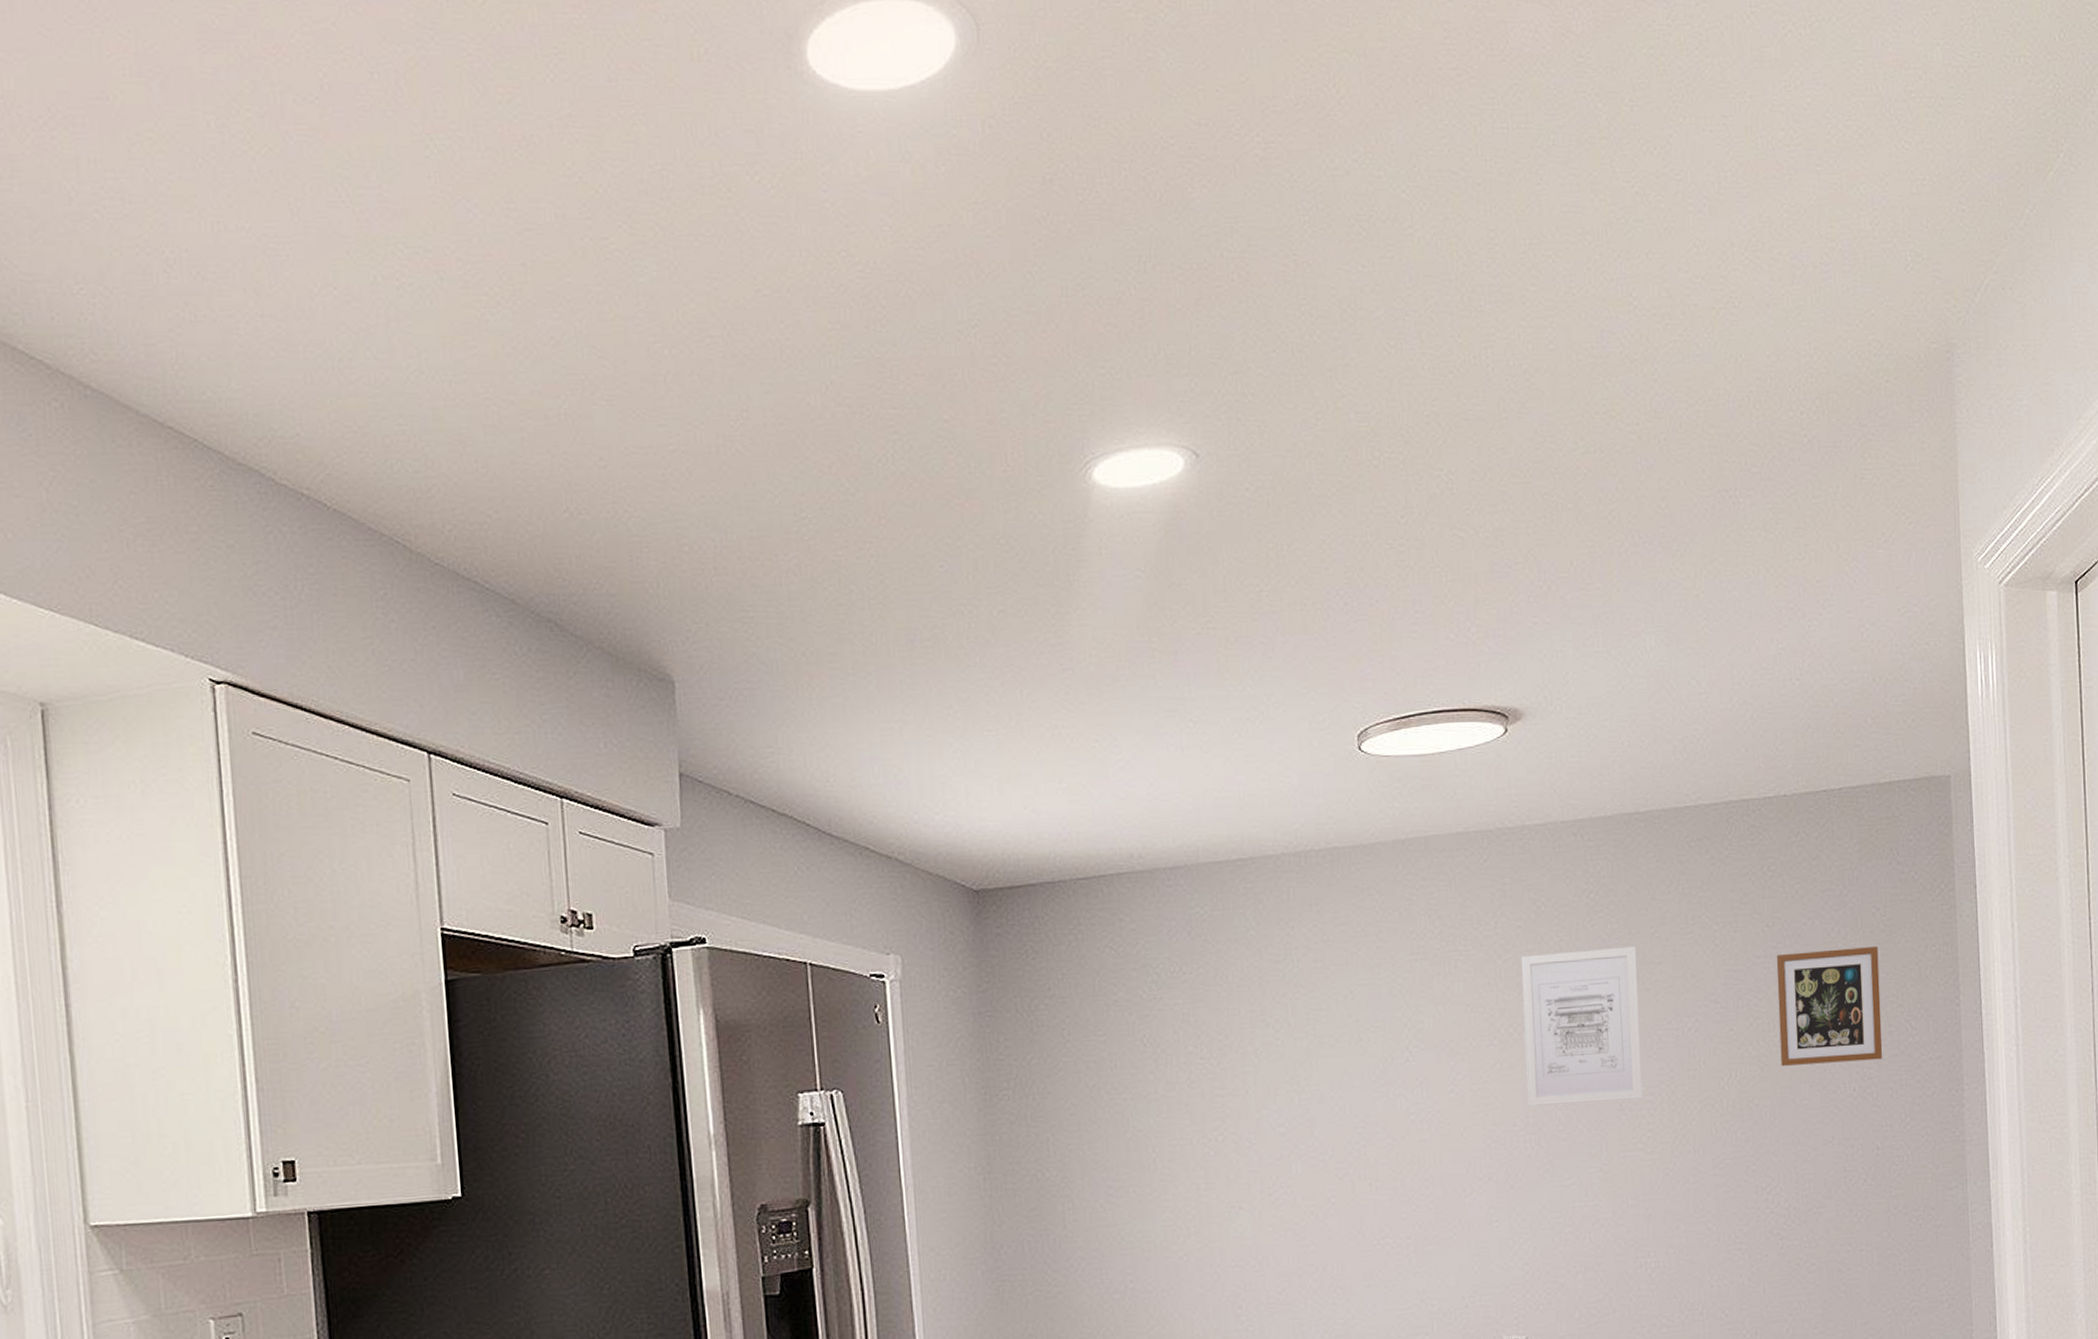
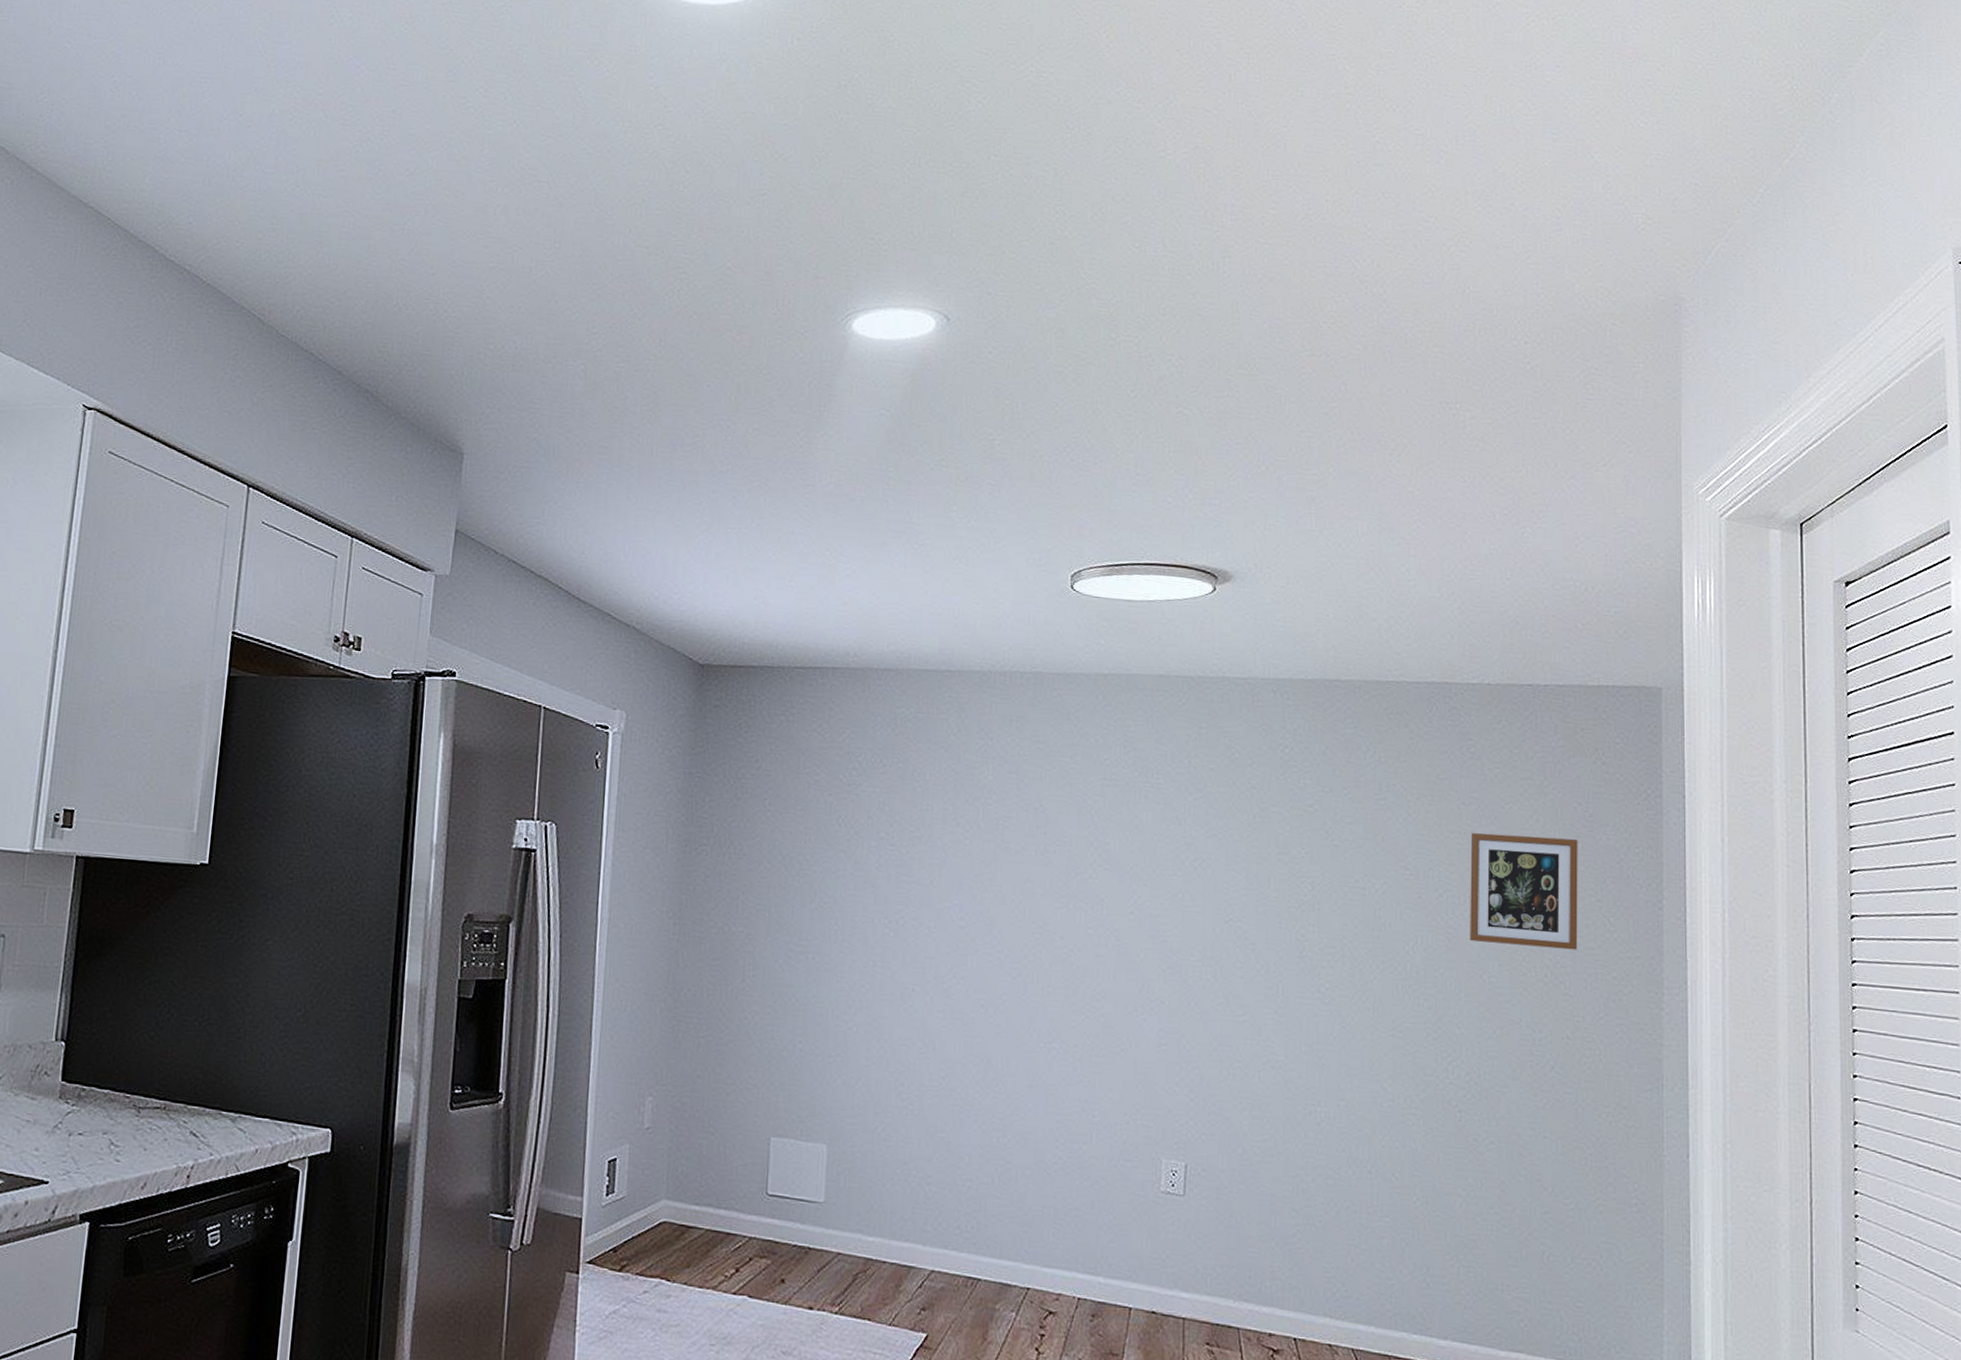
wall art: present [1520,946,1643,1106] -> none [1206,797,1328,950]

